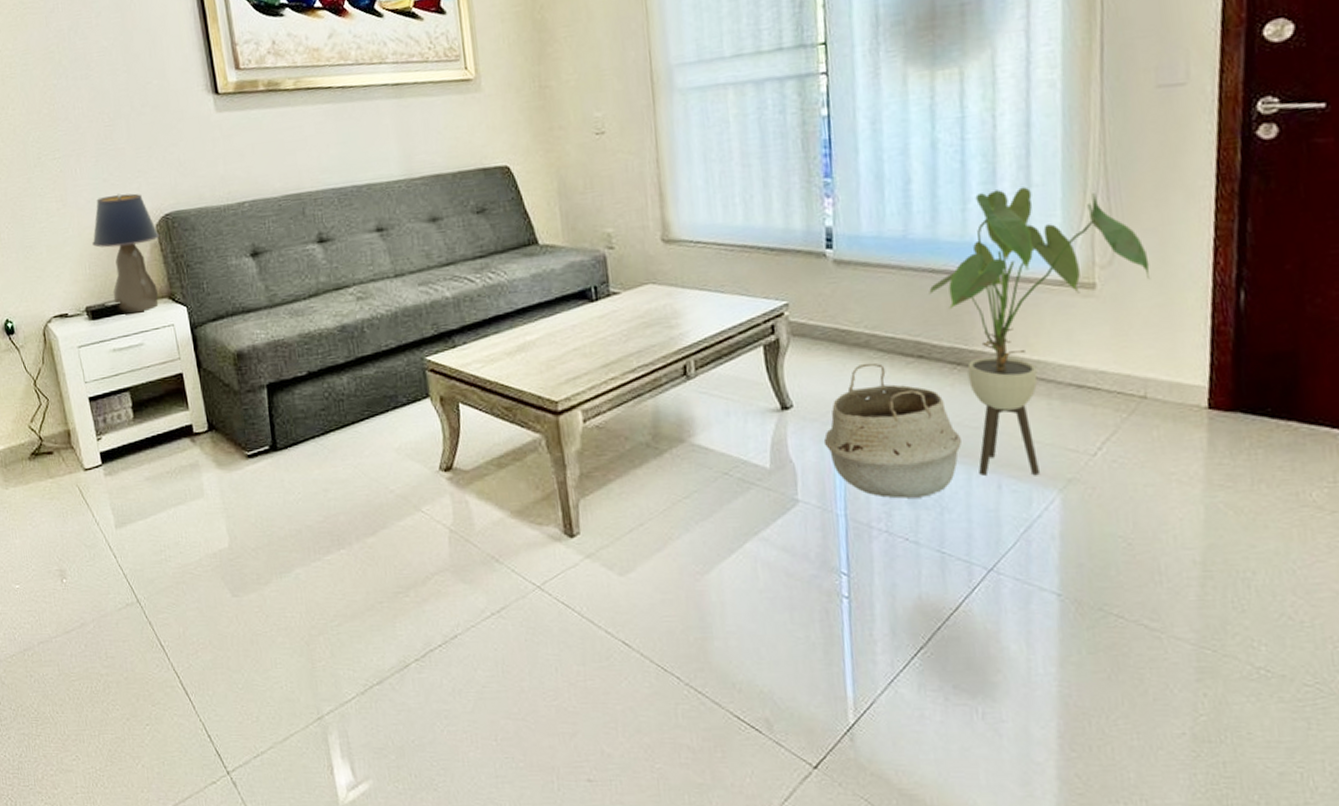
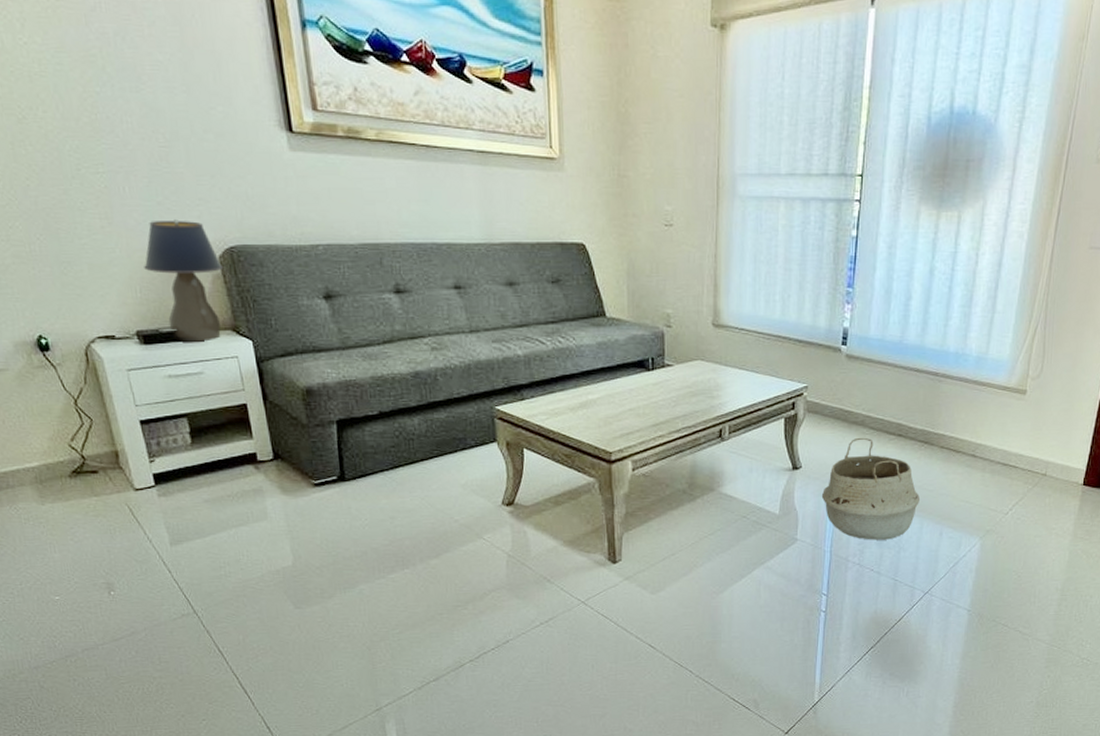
house plant: present [929,187,1151,476] -> none [912,312,1064,526]

